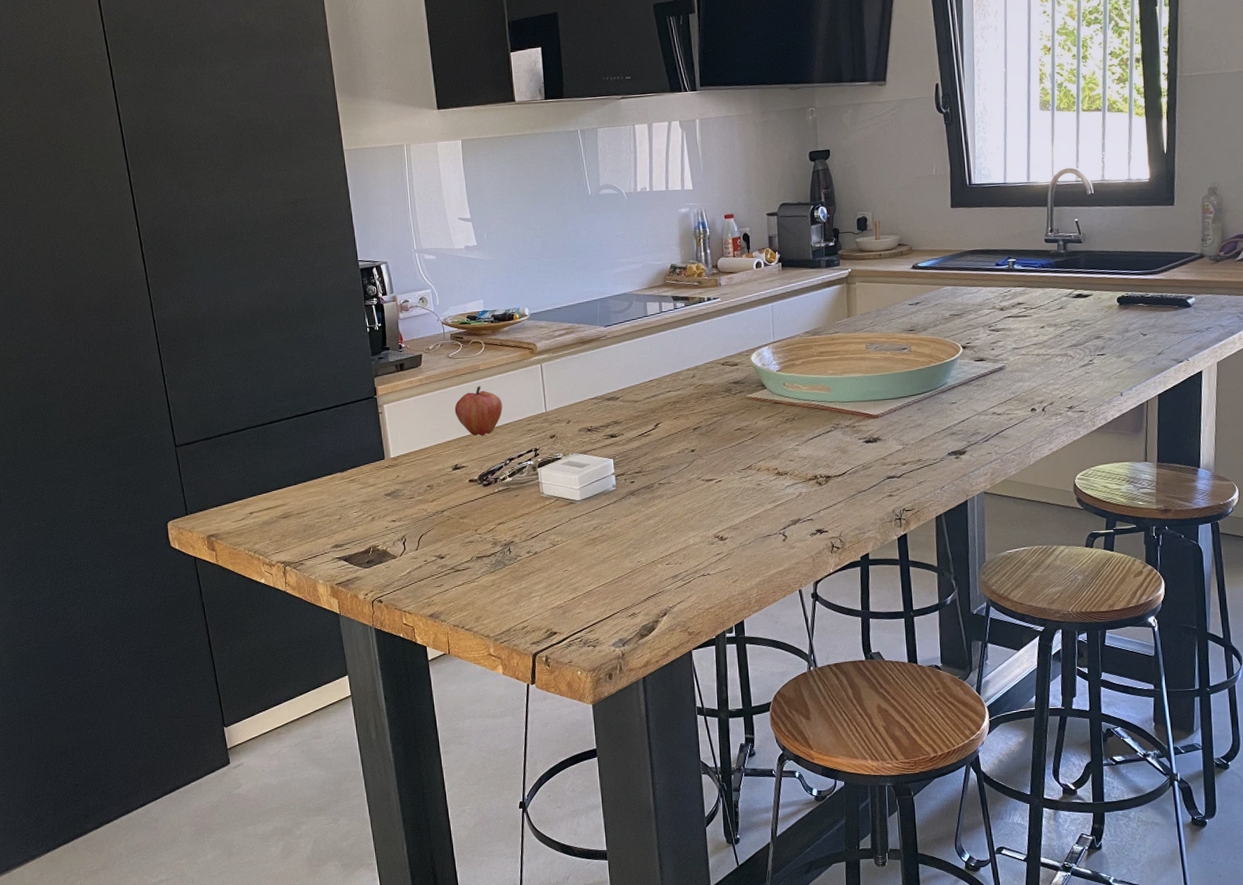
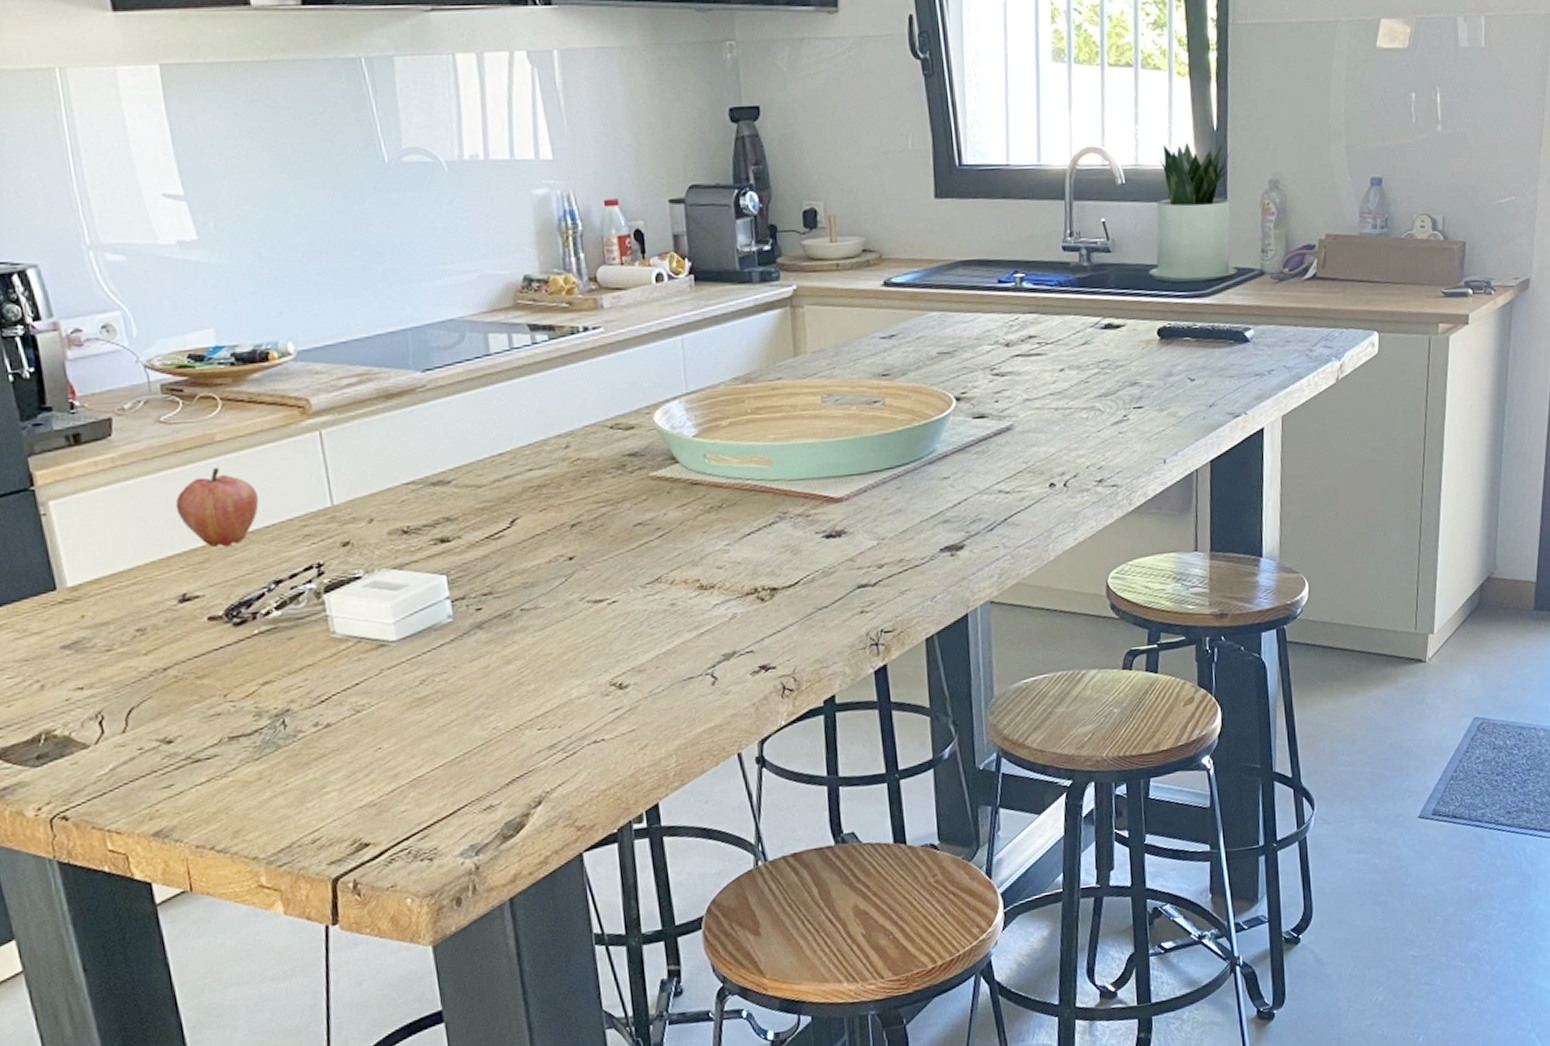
planter: none [1111,161,1182,265] -> present [1148,141,1237,284]

